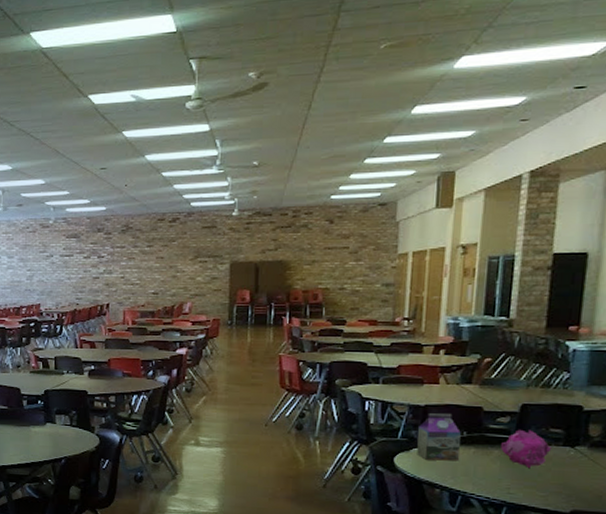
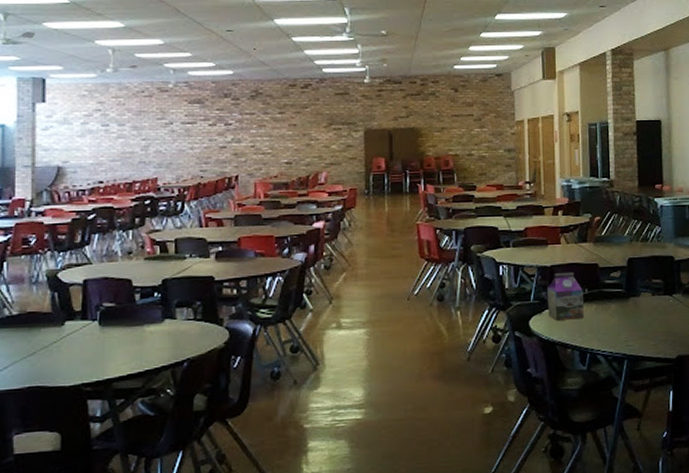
crumpled paper: present [501,429,552,469] -> none [616,282,656,320]

